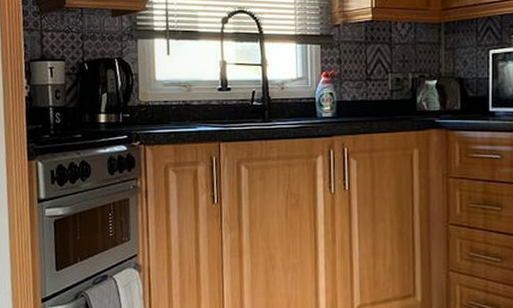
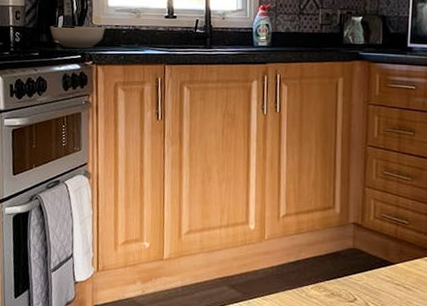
bowl: none [92,103,153,127] -> present [49,25,106,48]

